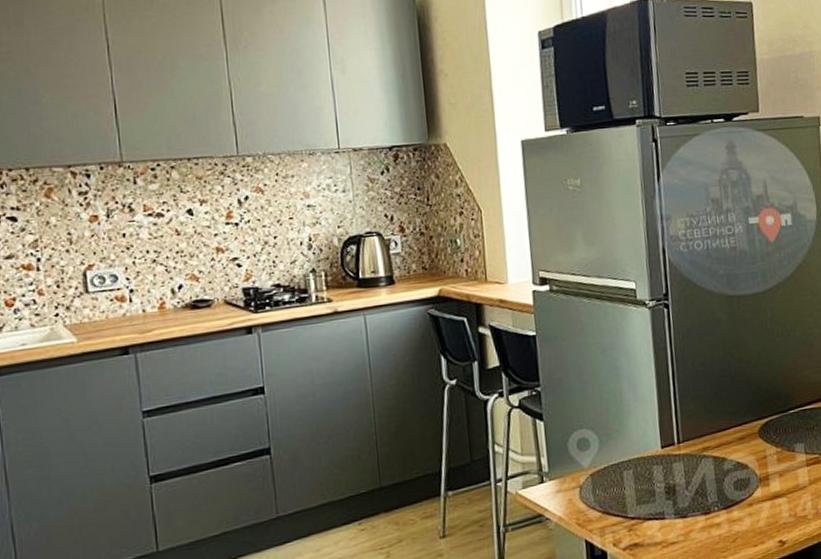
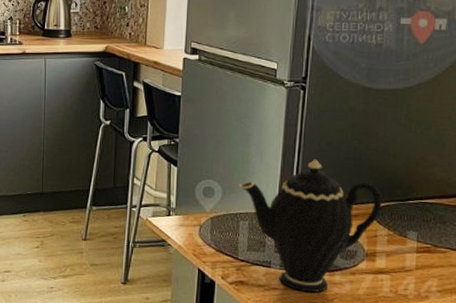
teapot: none [616,383,766,539] -> present [239,159,383,293]

